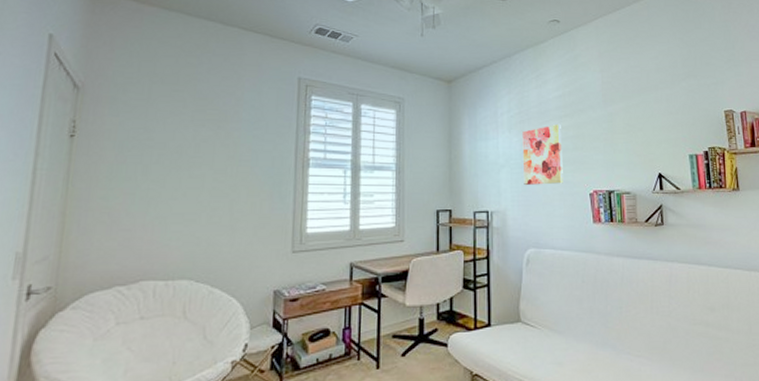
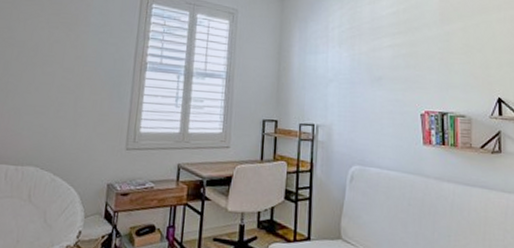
wall art: present [522,125,563,186] -> none [352,41,394,102]

